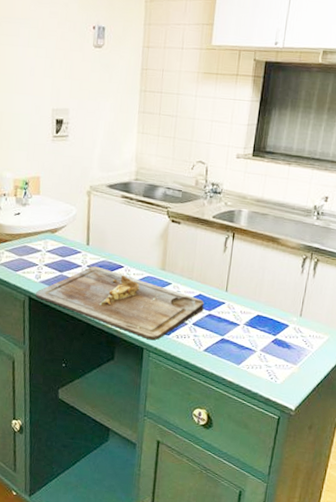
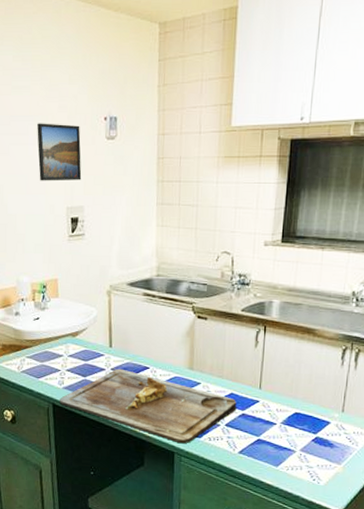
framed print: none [27,26,69,84] -> present [37,123,82,181]

